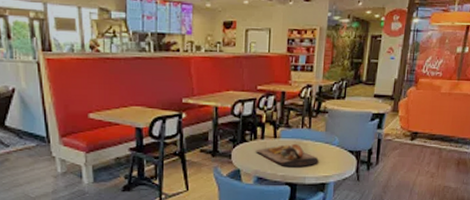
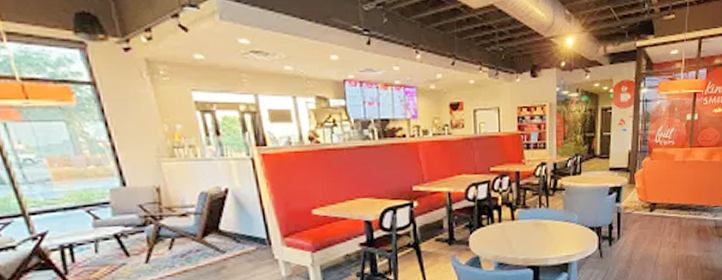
food tray: present [255,143,319,168] -> none [493,224,560,250]

